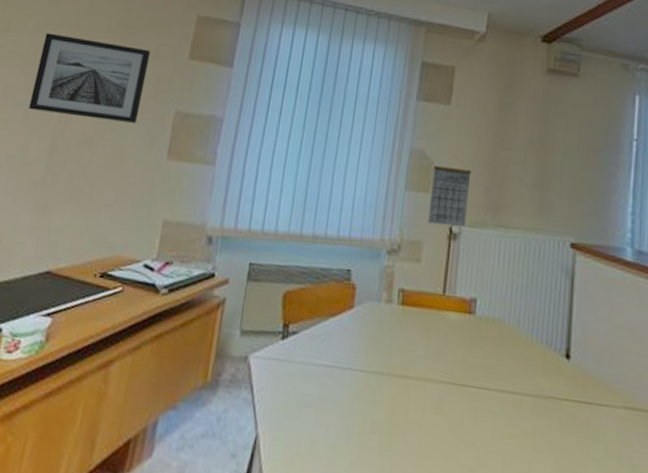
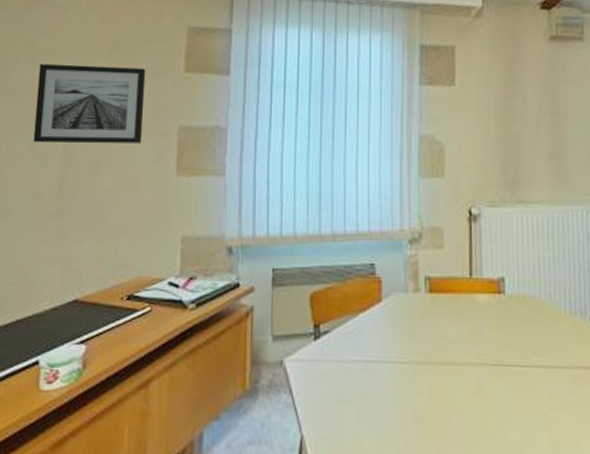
calendar: present [428,161,472,227] -> none [445,142,485,209]

